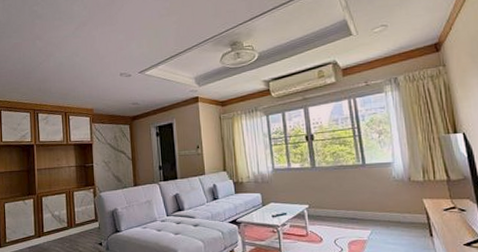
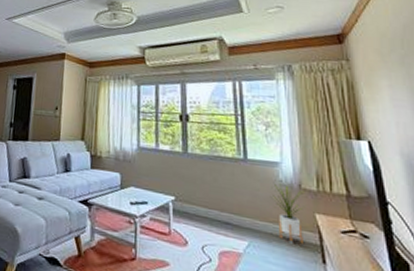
house plant: none [387,178,414,225] -> present [271,183,304,244]

